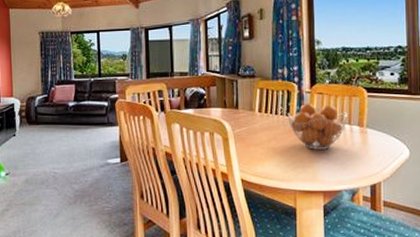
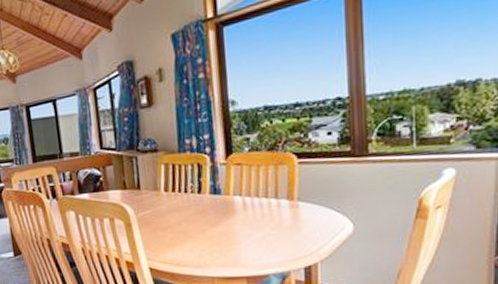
fruit basket: present [287,103,348,150] -> none [198,176,274,231]

